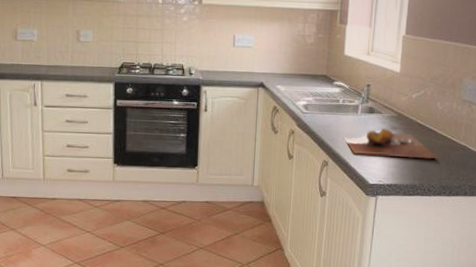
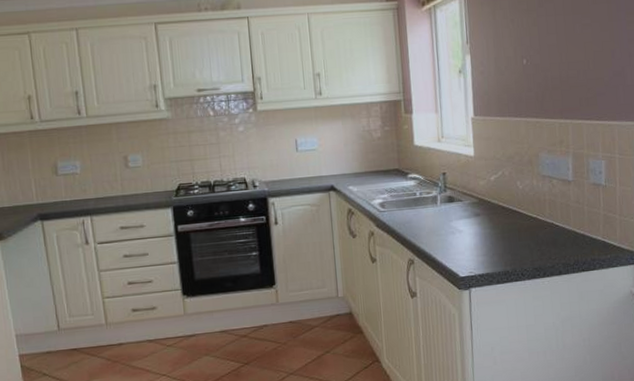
cutting board: present [344,128,439,159] -> none [427,216,528,248]

